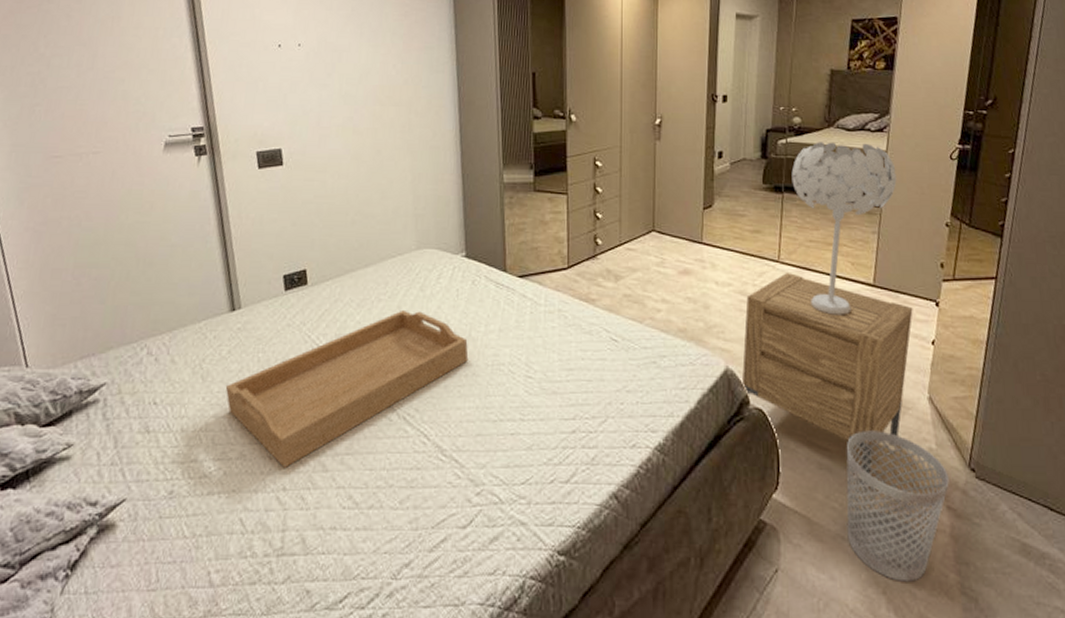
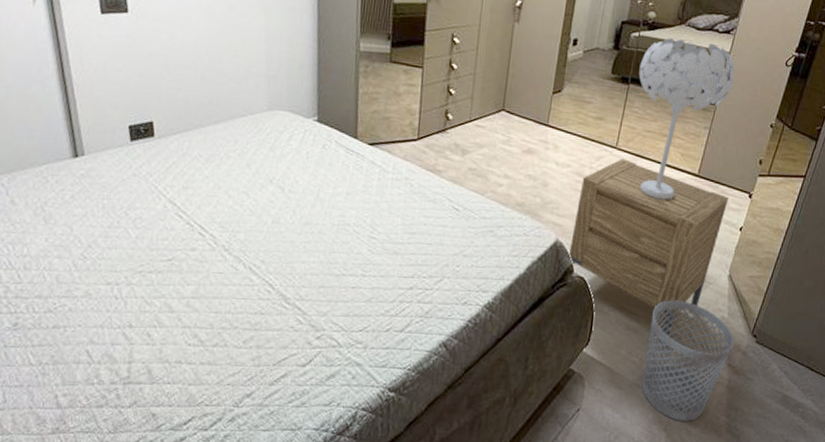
serving tray: present [225,309,469,468] -> none [69,167,316,307]

